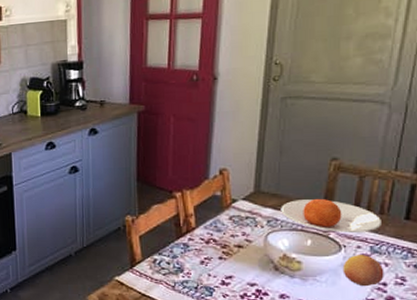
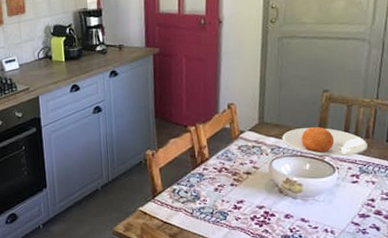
fruit: present [342,255,384,287] -> none [337,175,372,203]

